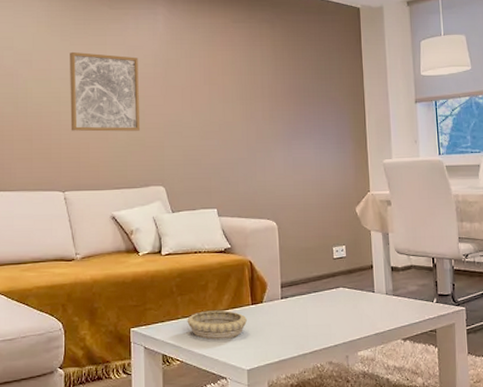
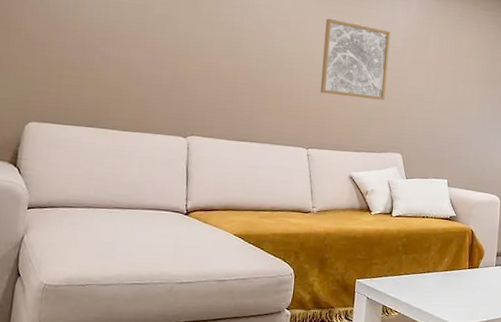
decorative bowl: present [187,310,247,340] -> none [408,270,463,297]

